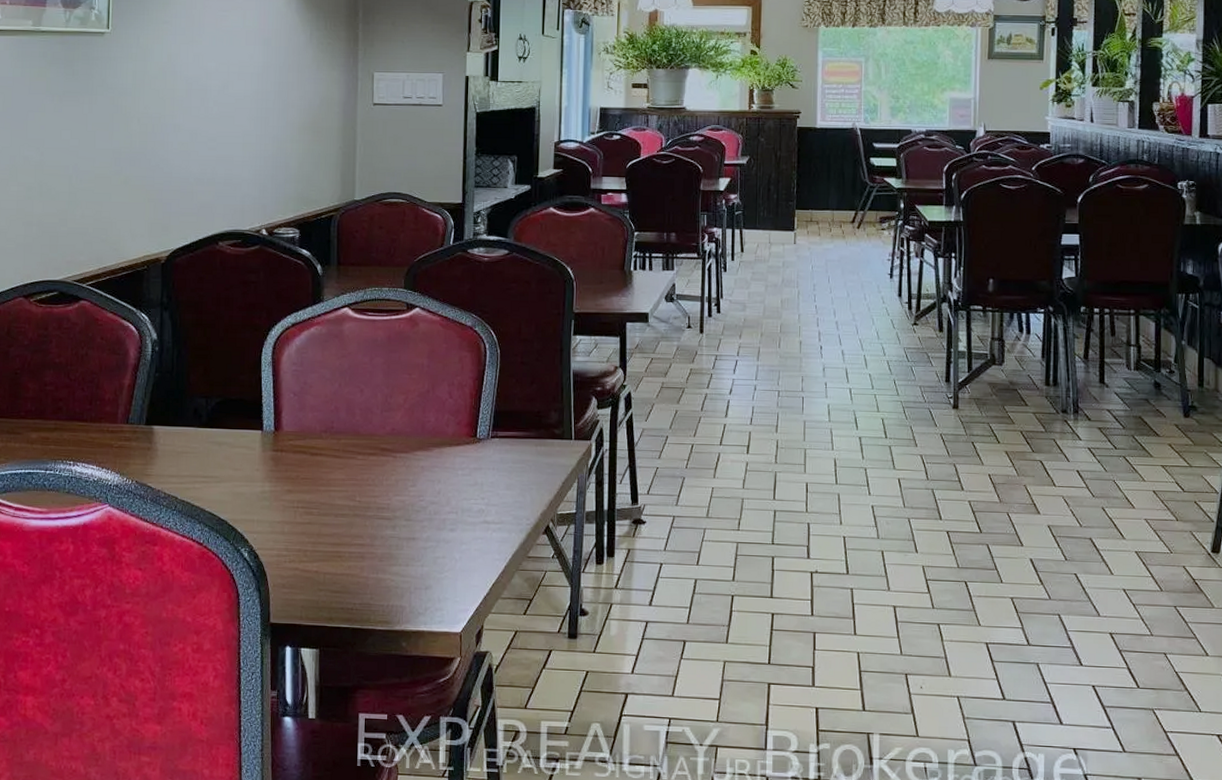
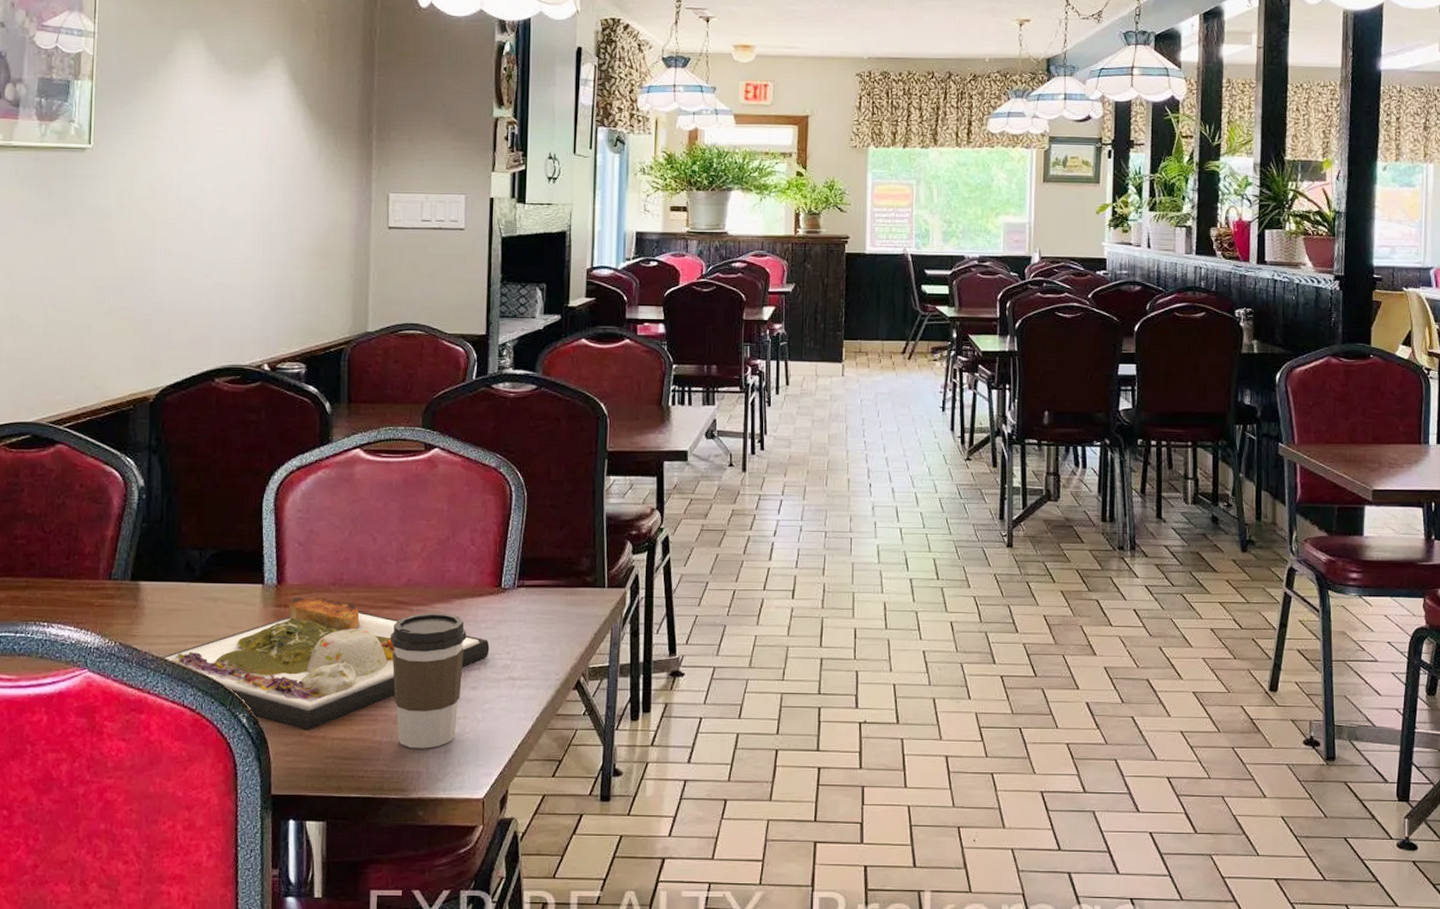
dinner plate: none [171,443,466,565] -> present [160,597,490,731]
coffee cup: none [375,459,445,585] -> present [390,612,467,749]

